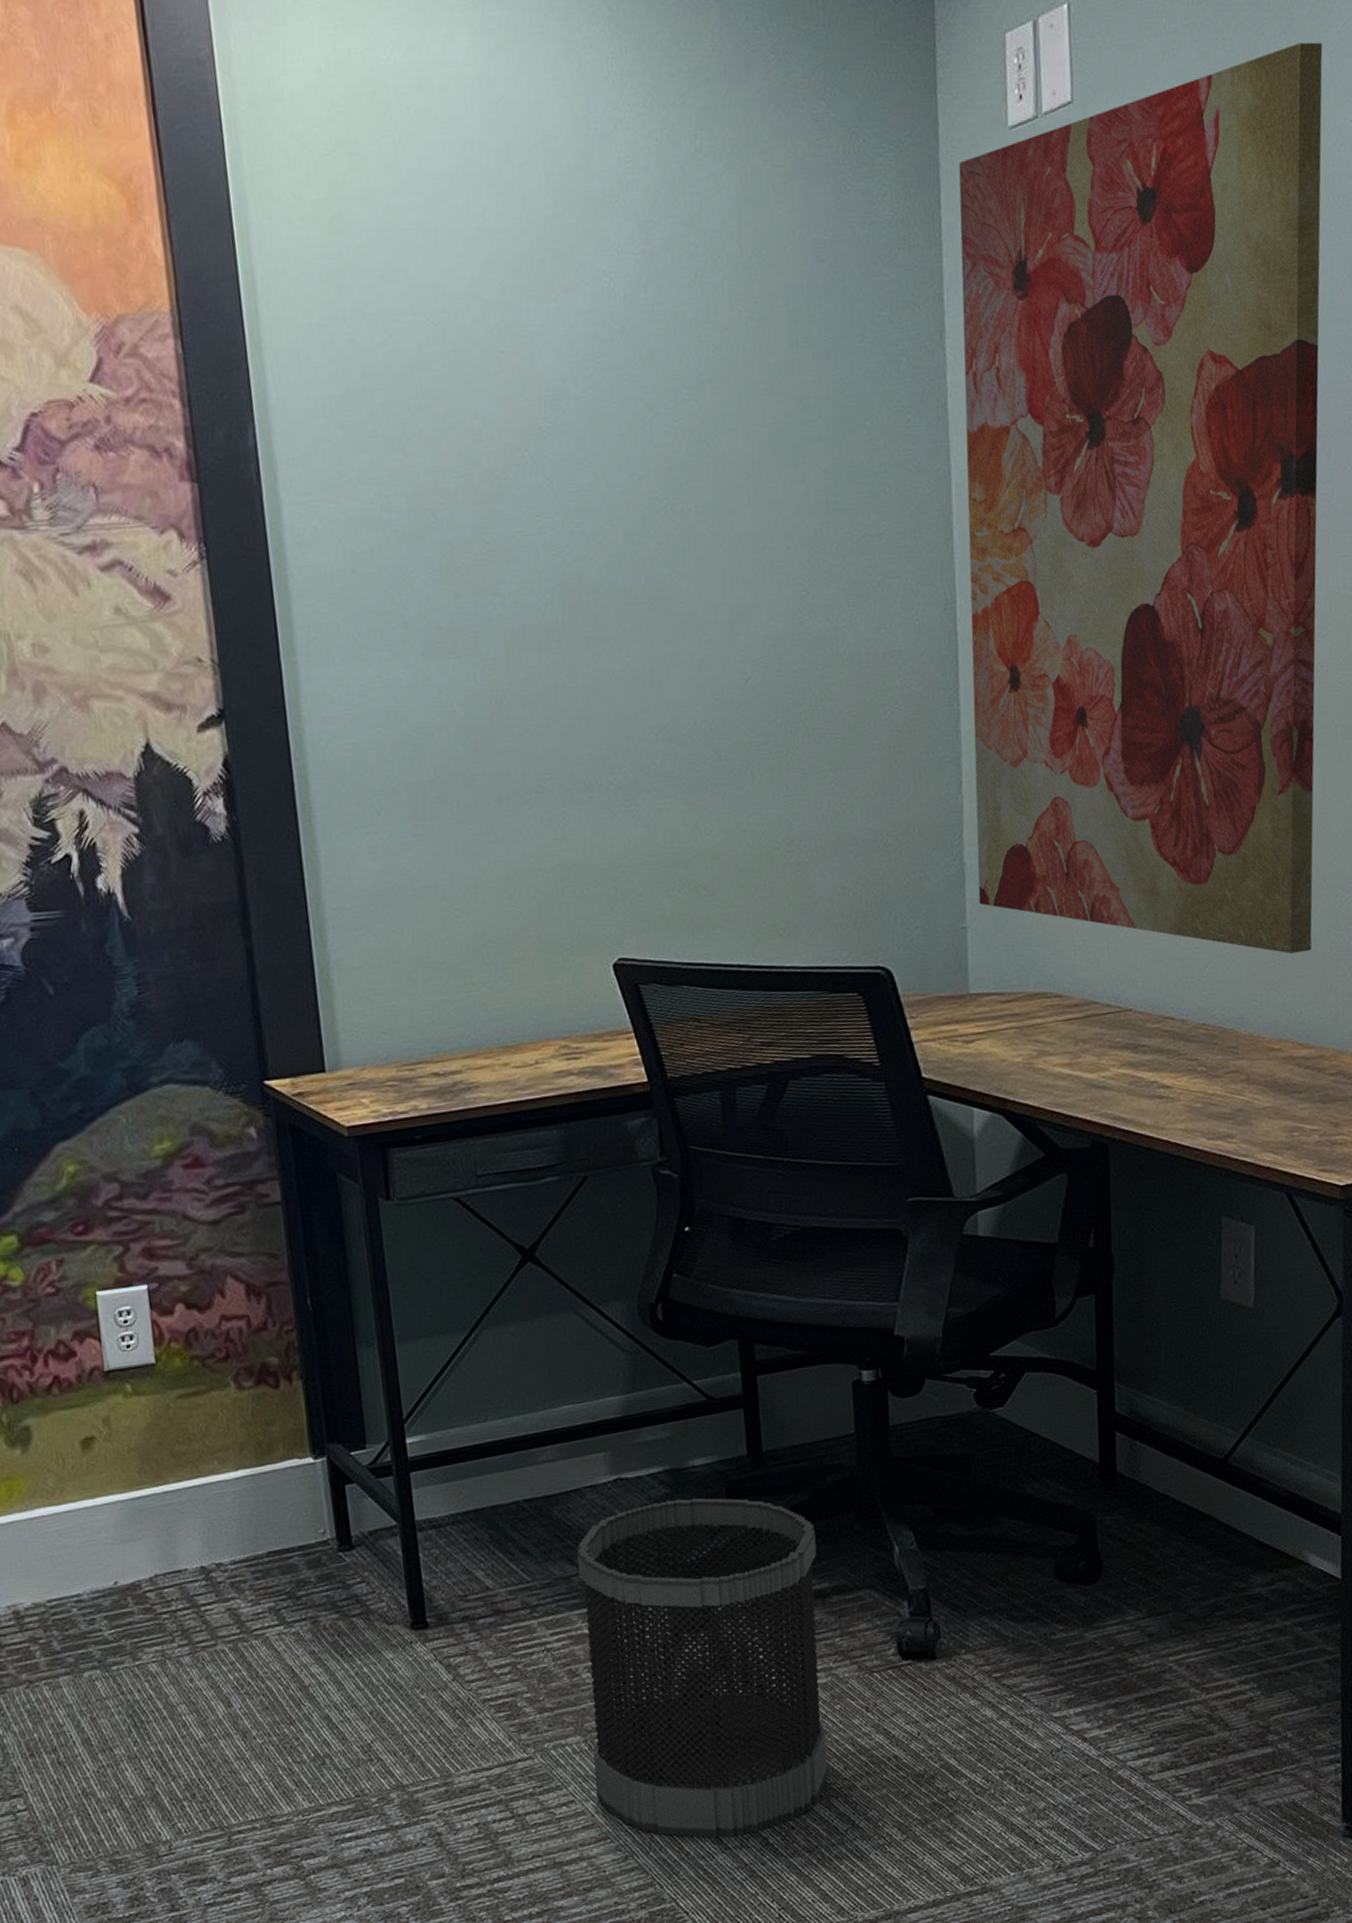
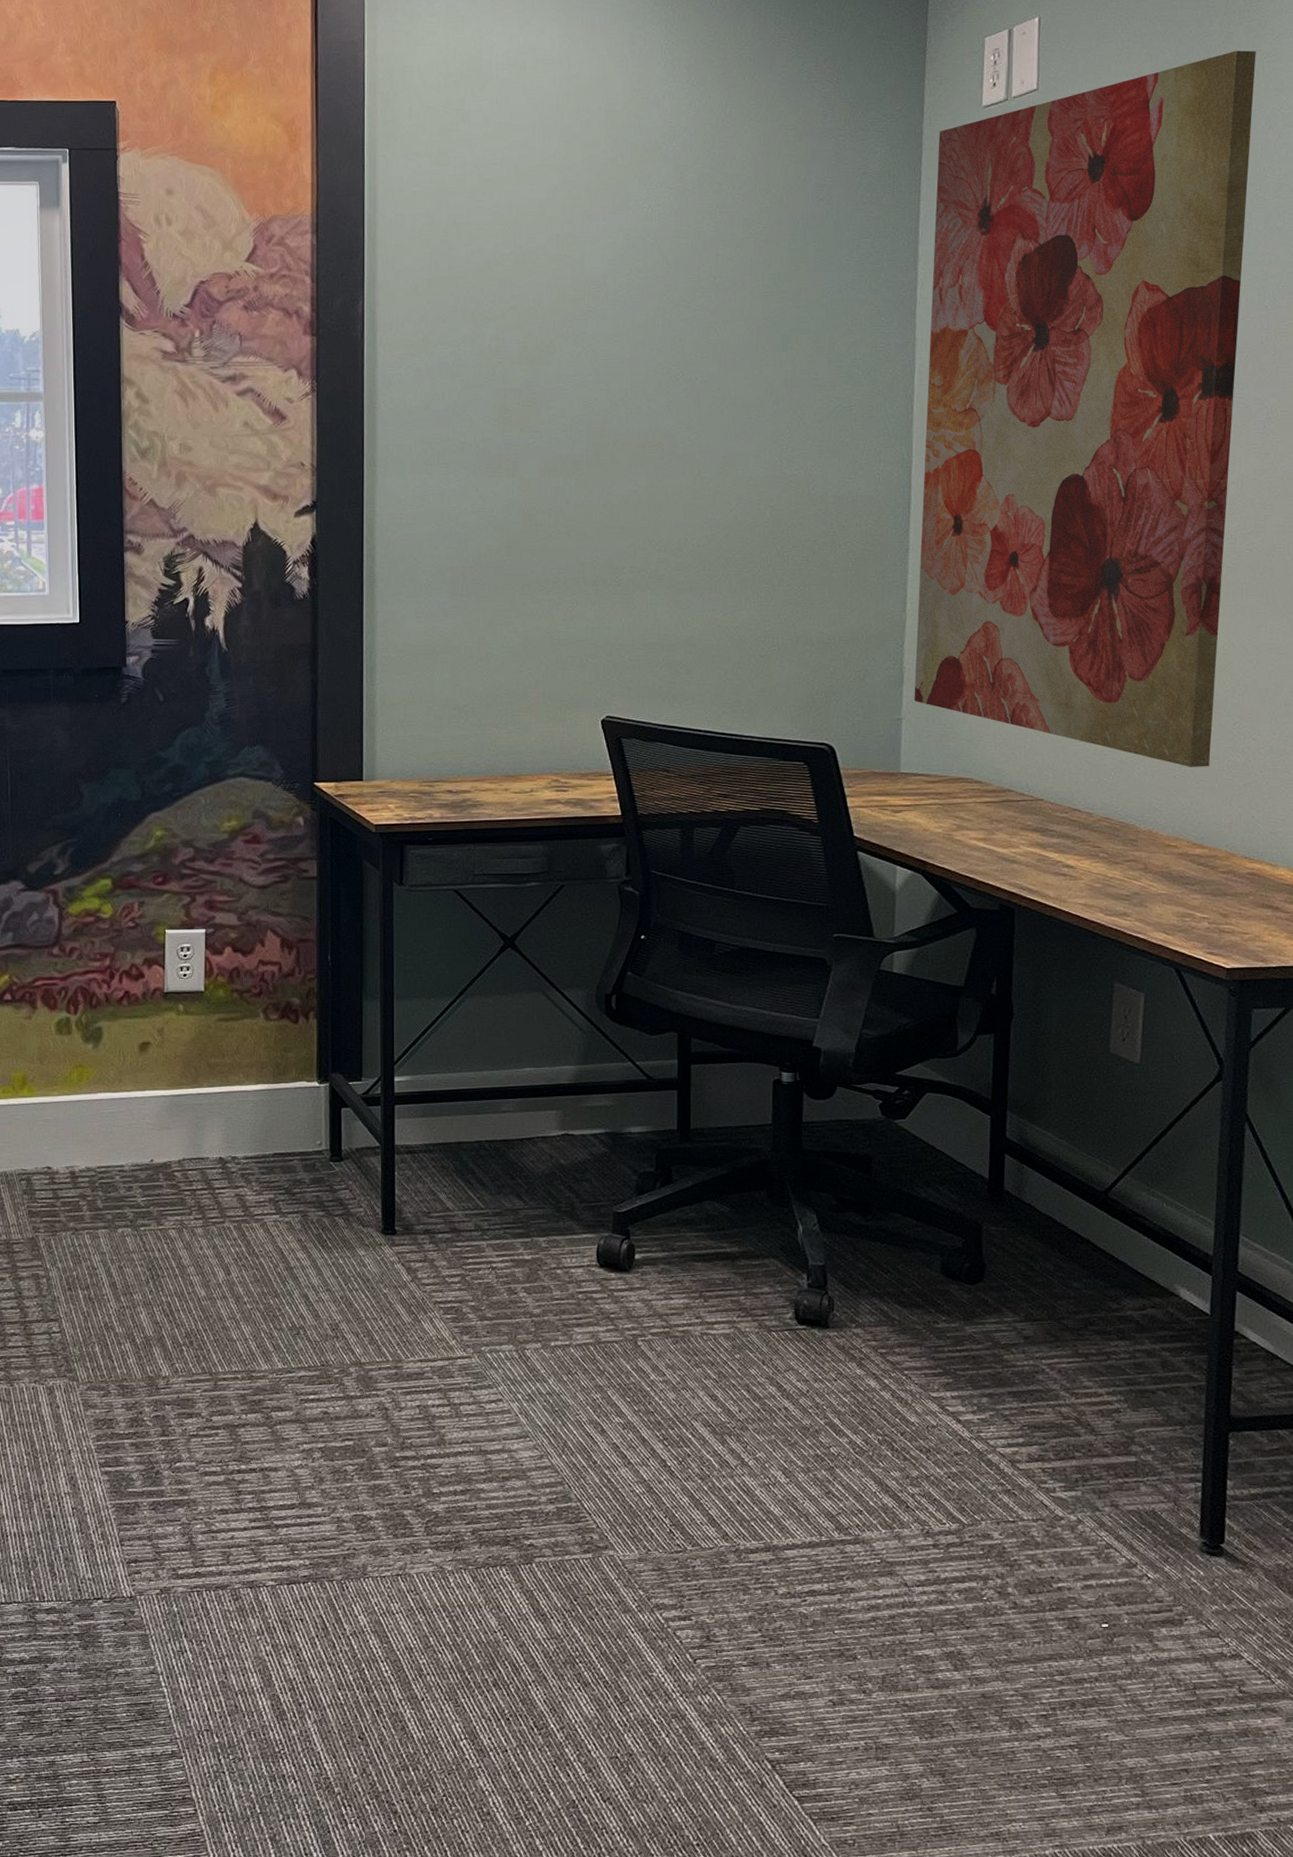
wastebasket: present [577,1498,828,1839] -> none [521,1158,730,1455]

